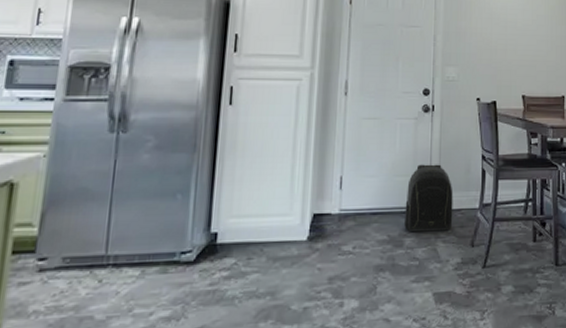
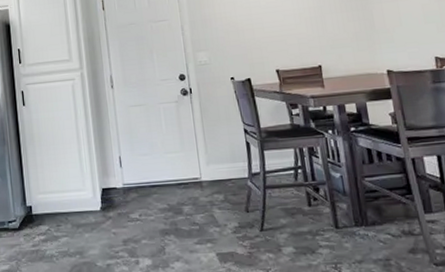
backpack: present [404,164,453,232] -> none [178,140,226,201]

